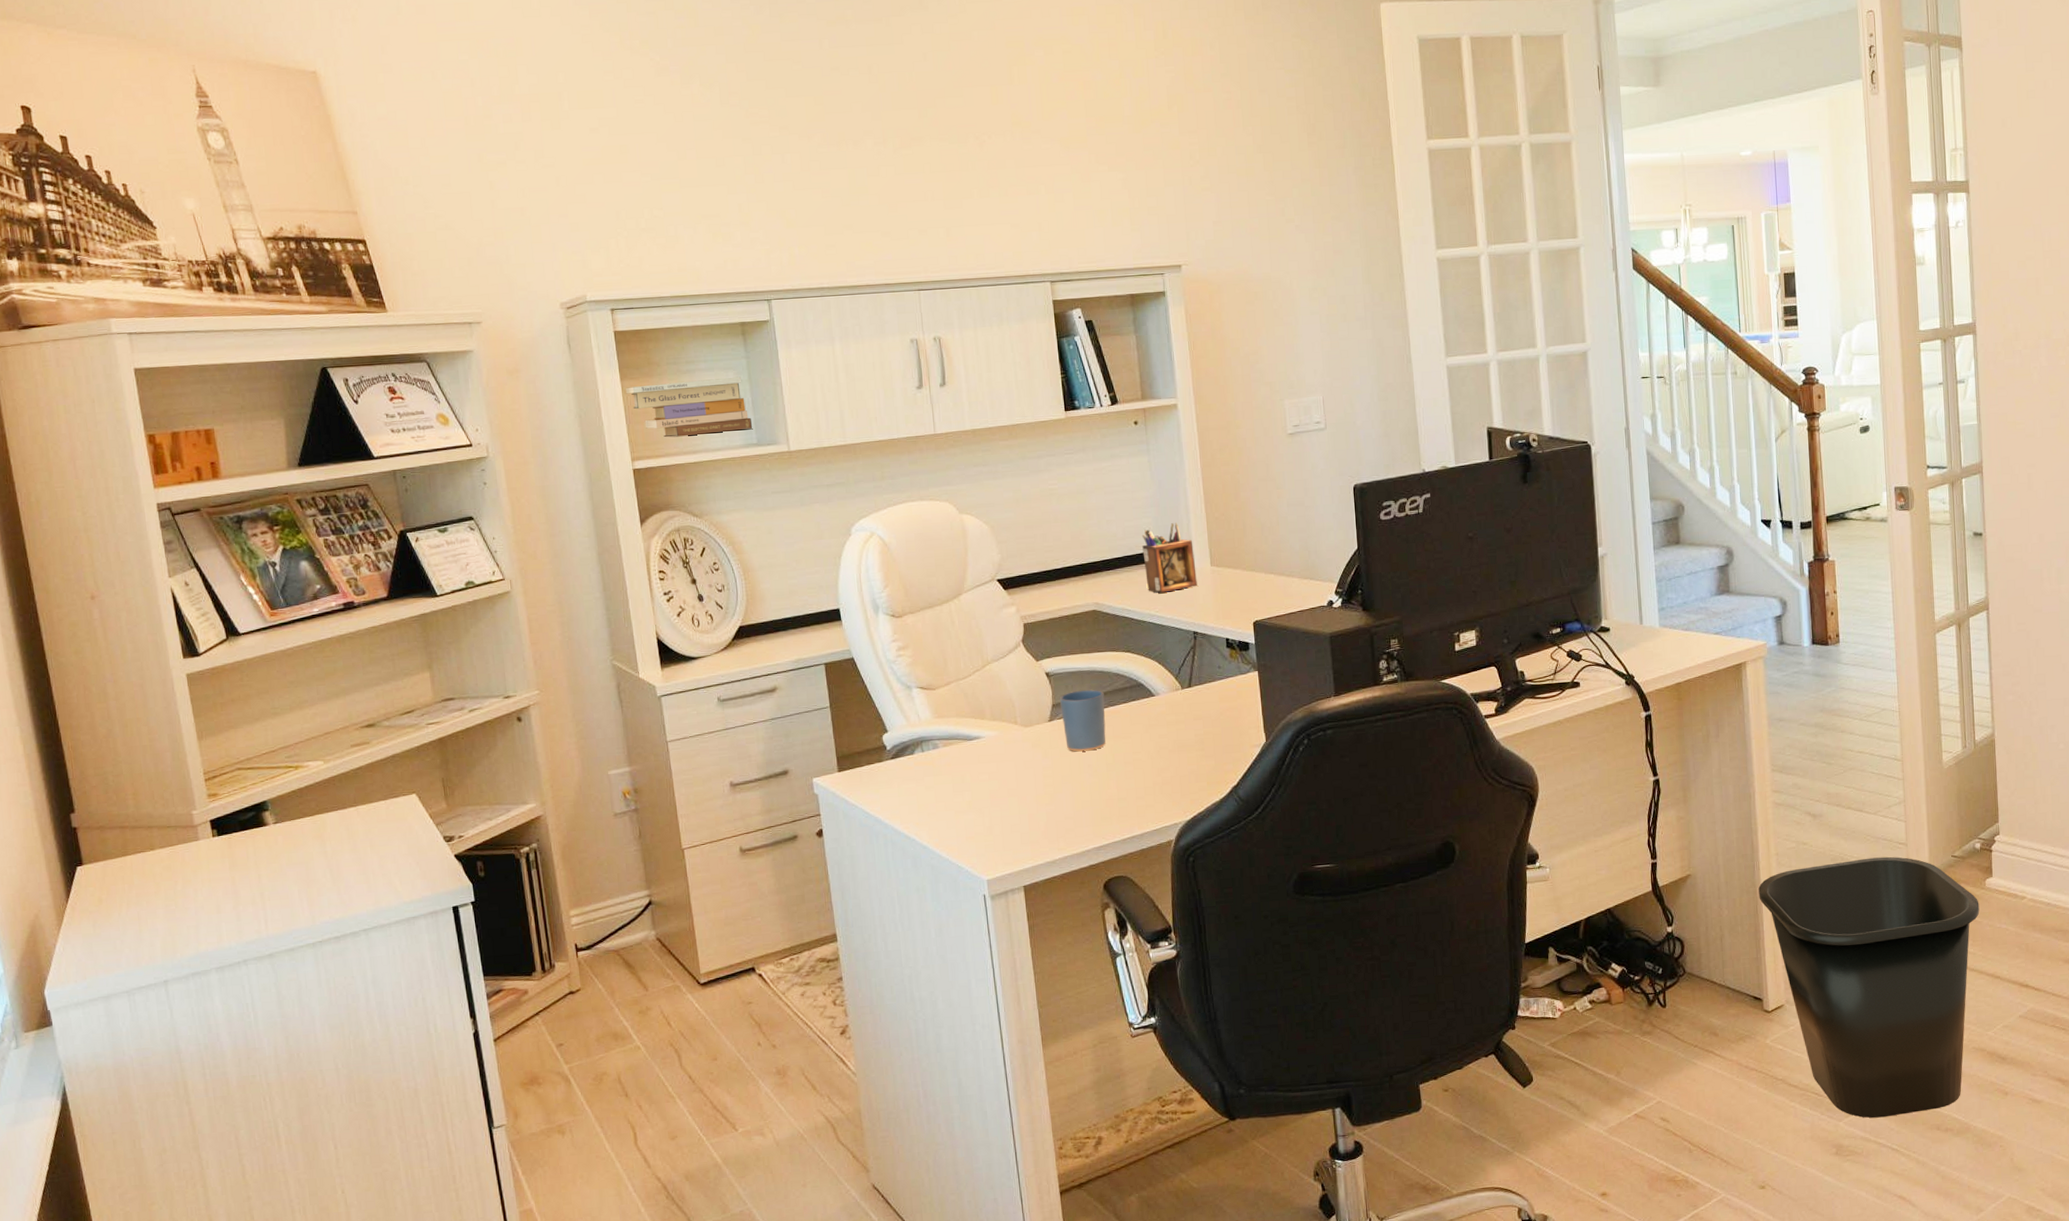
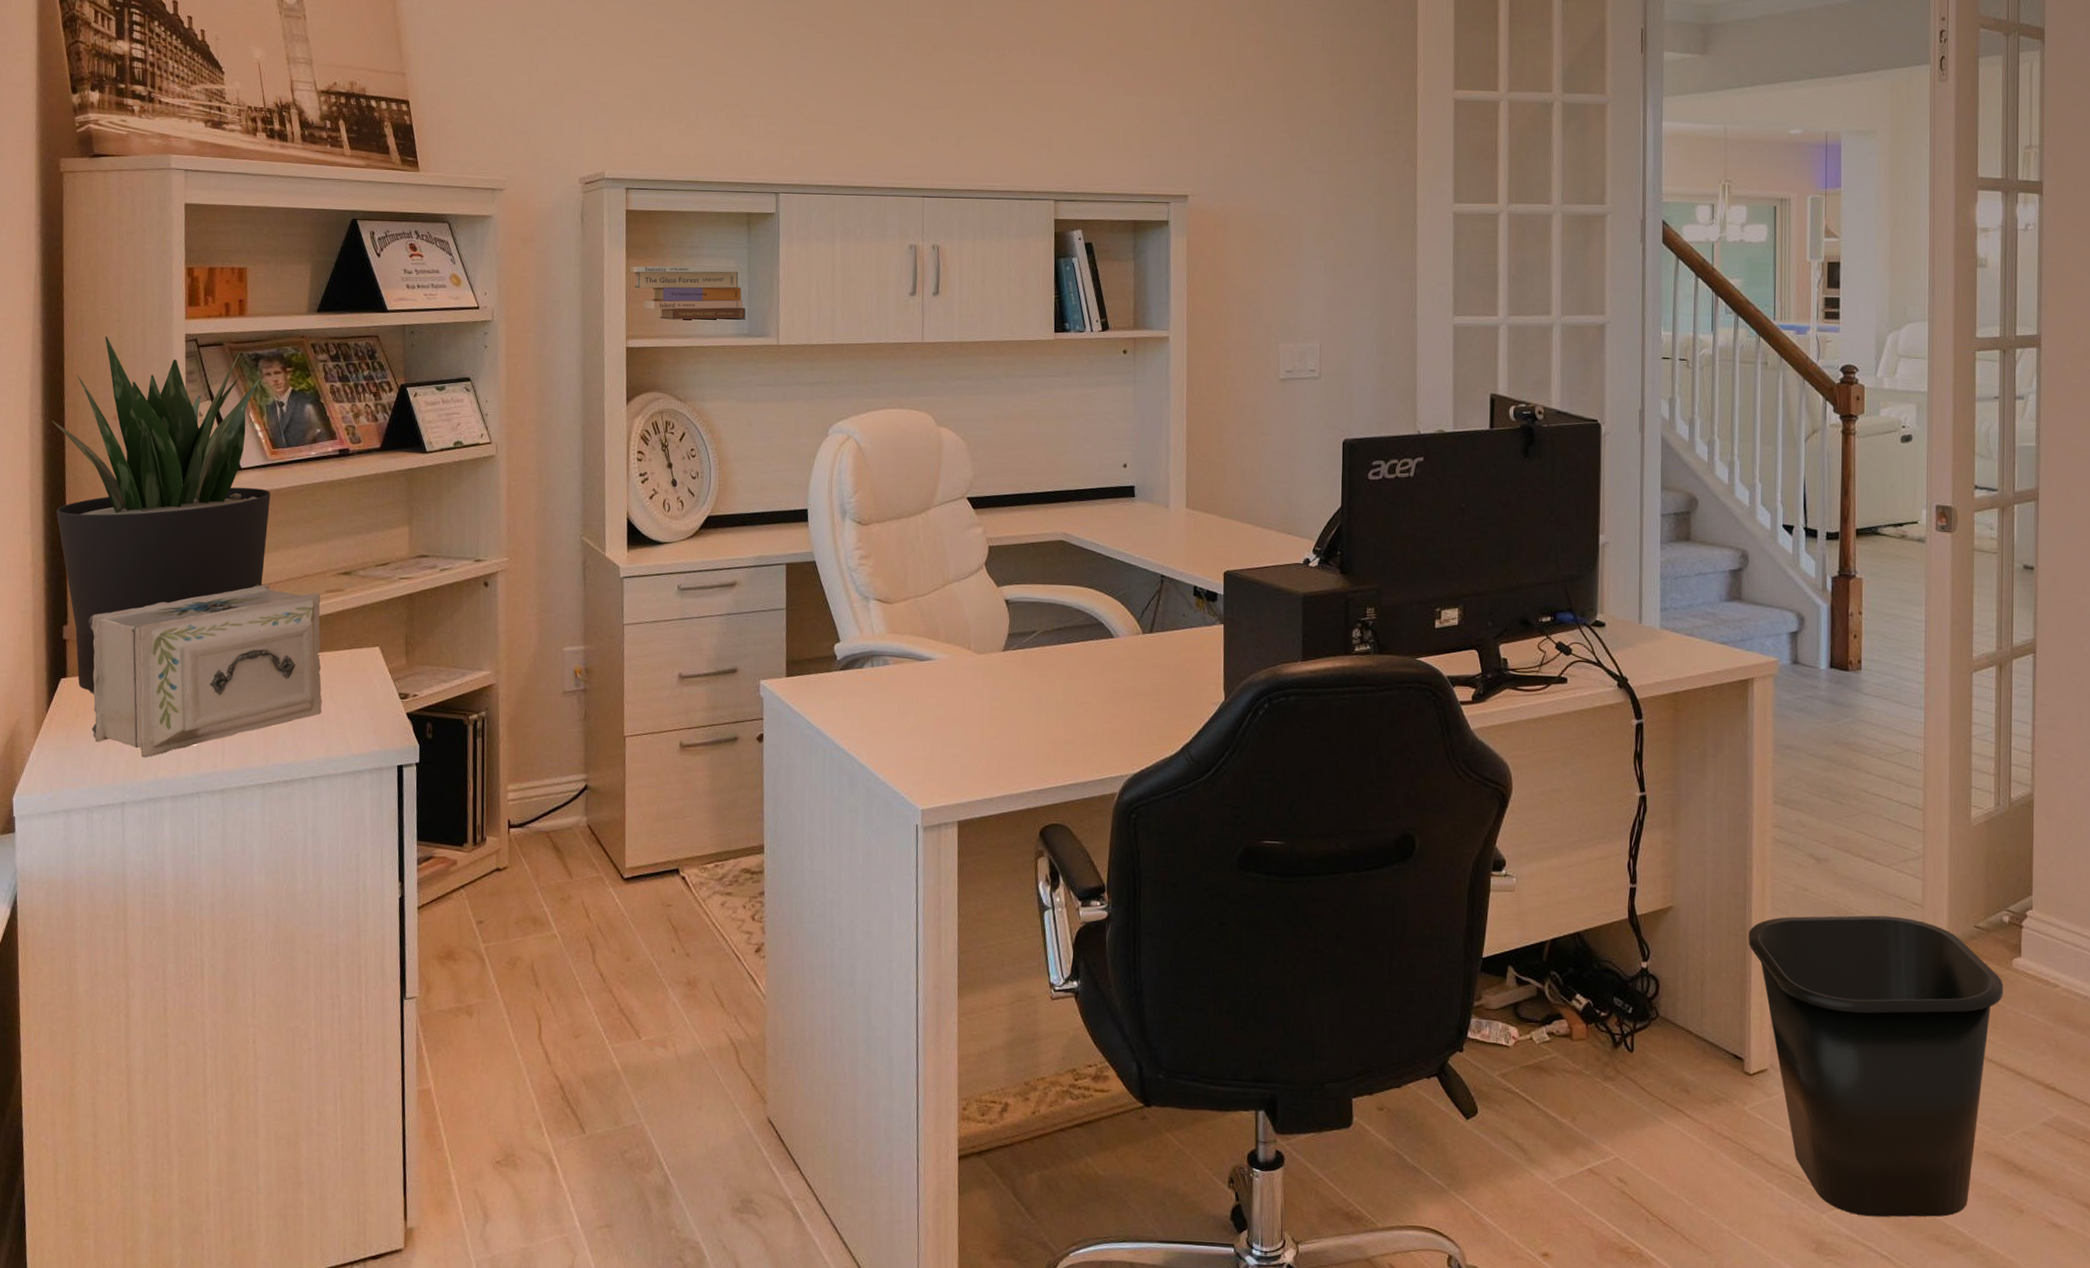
planter: none [22,514,282,878] -> present [52,336,271,693]
decorative box: none [97,746,364,934] -> present [88,584,322,758]
mug: present [1060,689,1106,752] -> none [1016,622,1062,687]
desk organizer: present [1141,523,1197,593] -> none [1117,459,1171,531]

